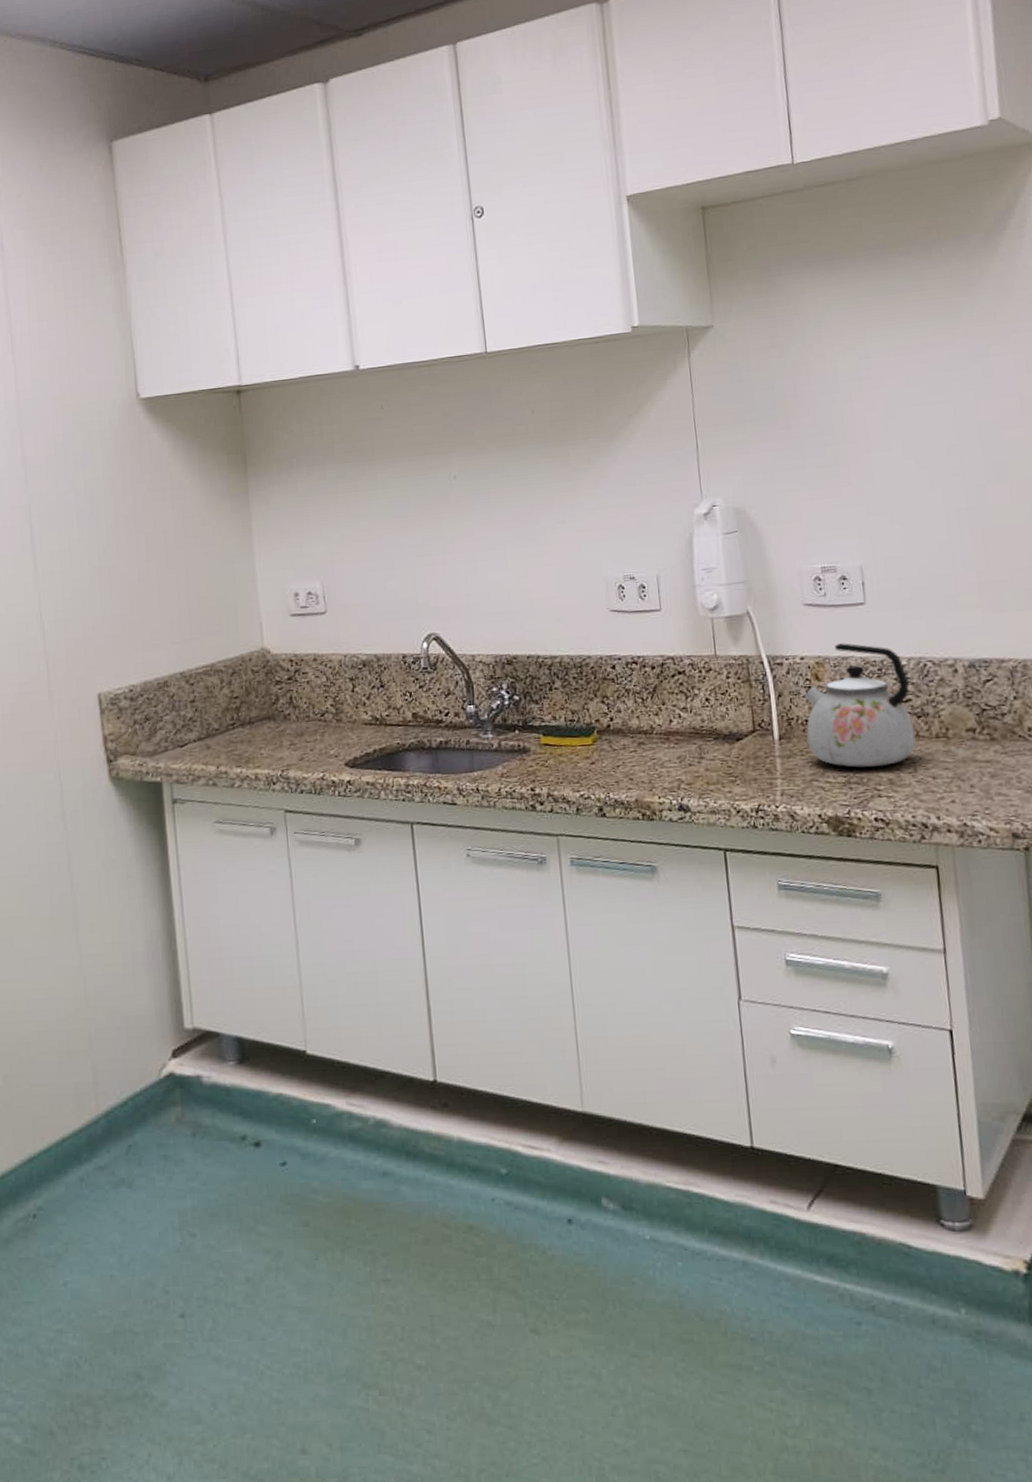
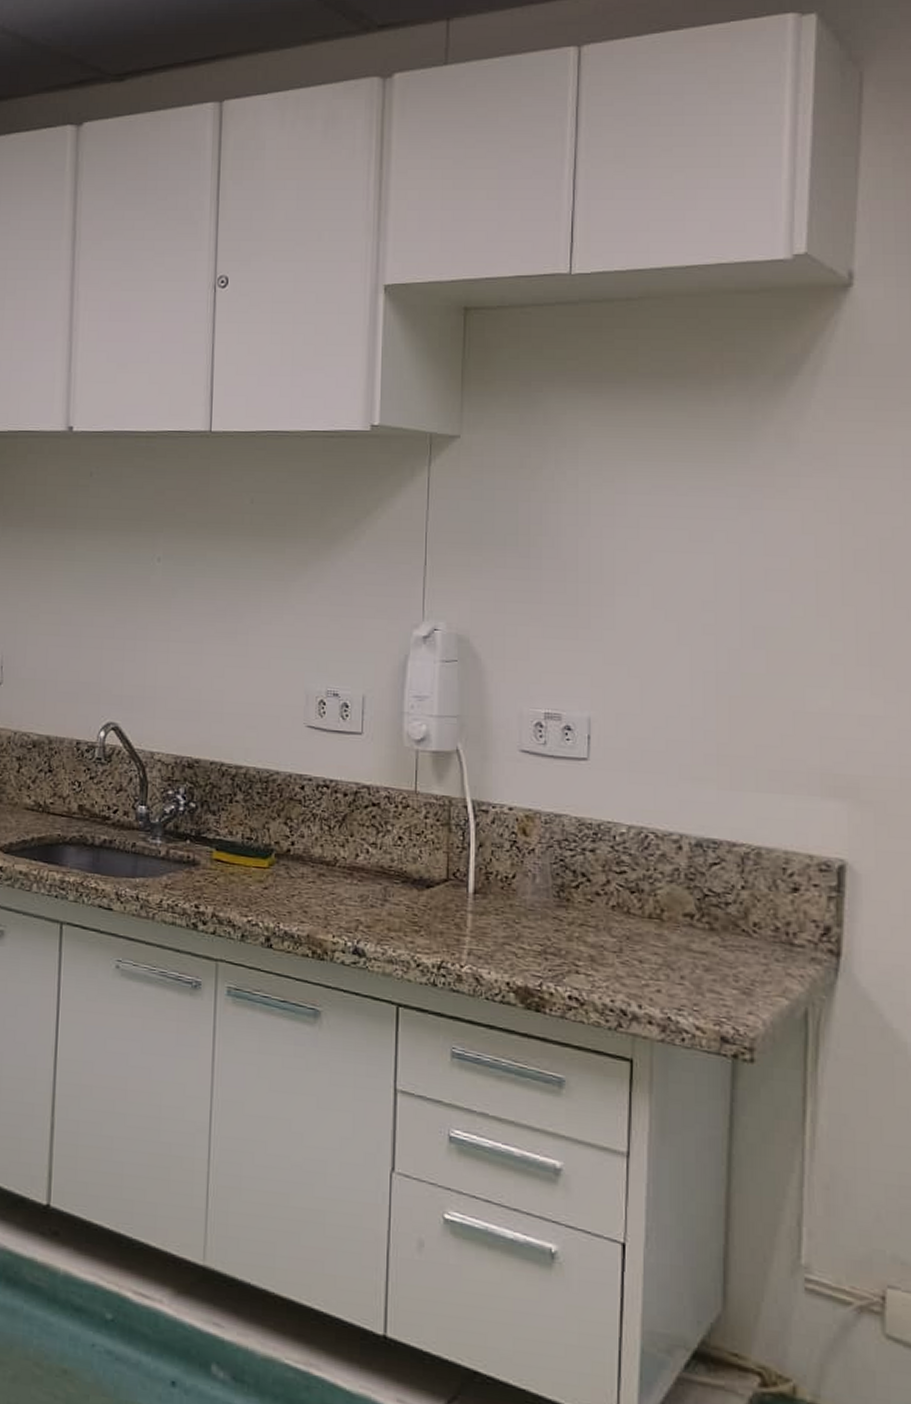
kettle: present [804,643,916,768] -> none [505,798,626,940]

